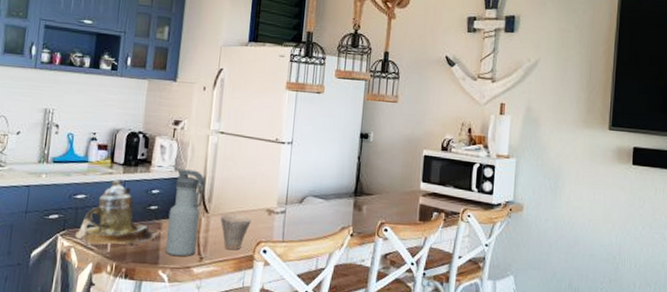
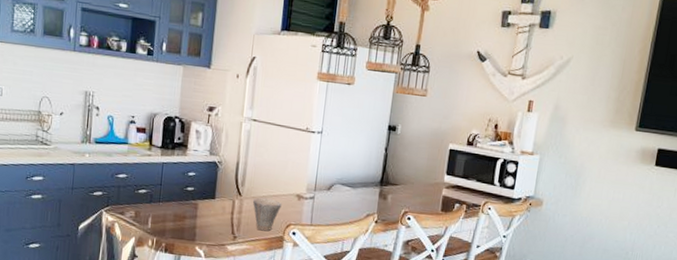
teapot: present [75,179,164,246] -> none [118,161,200,224]
water bottle: present [165,169,205,257] -> none [201,153,239,235]

